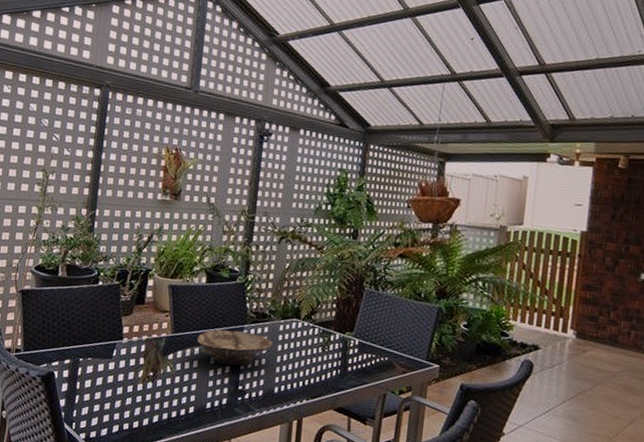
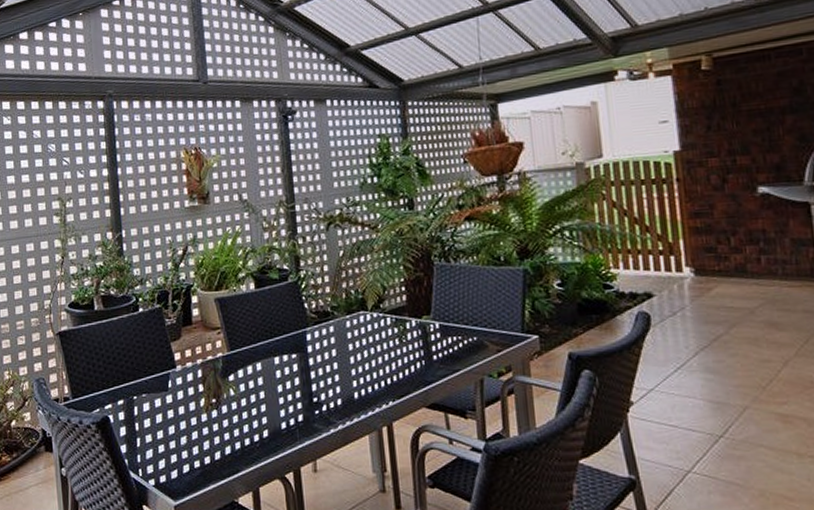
bowl: present [197,329,273,366] -> none [257,334,343,377]

